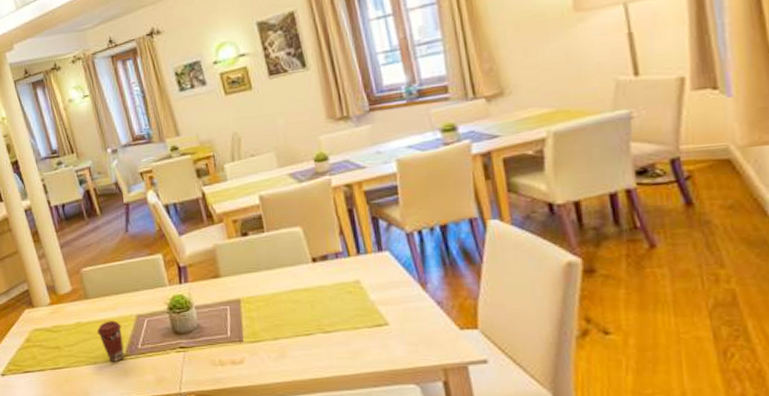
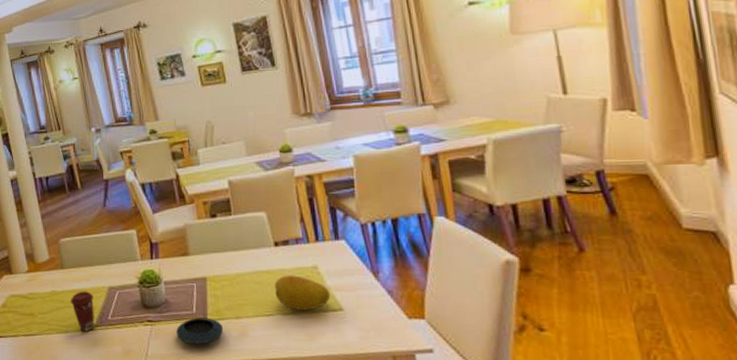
saucer: none [210,341,260,369] -> present [176,317,223,345]
fruit: none [313,291,375,328] -> present [274,275,331,311]

